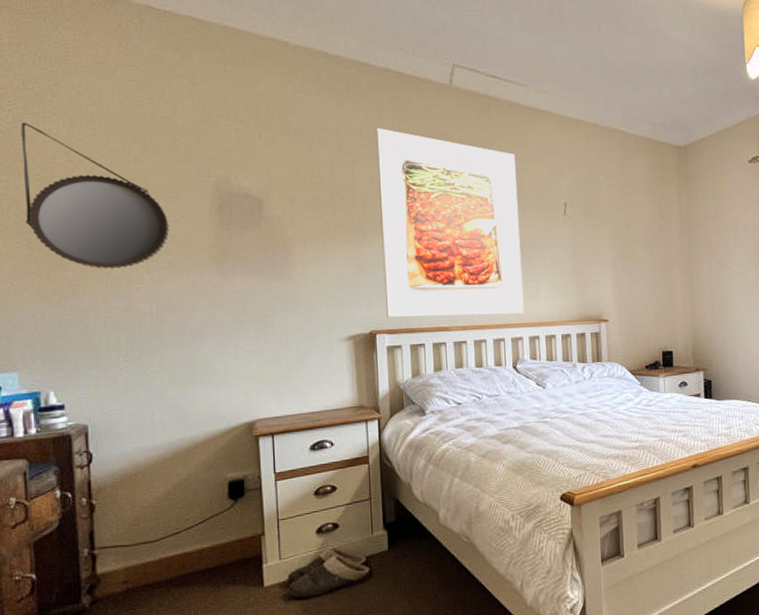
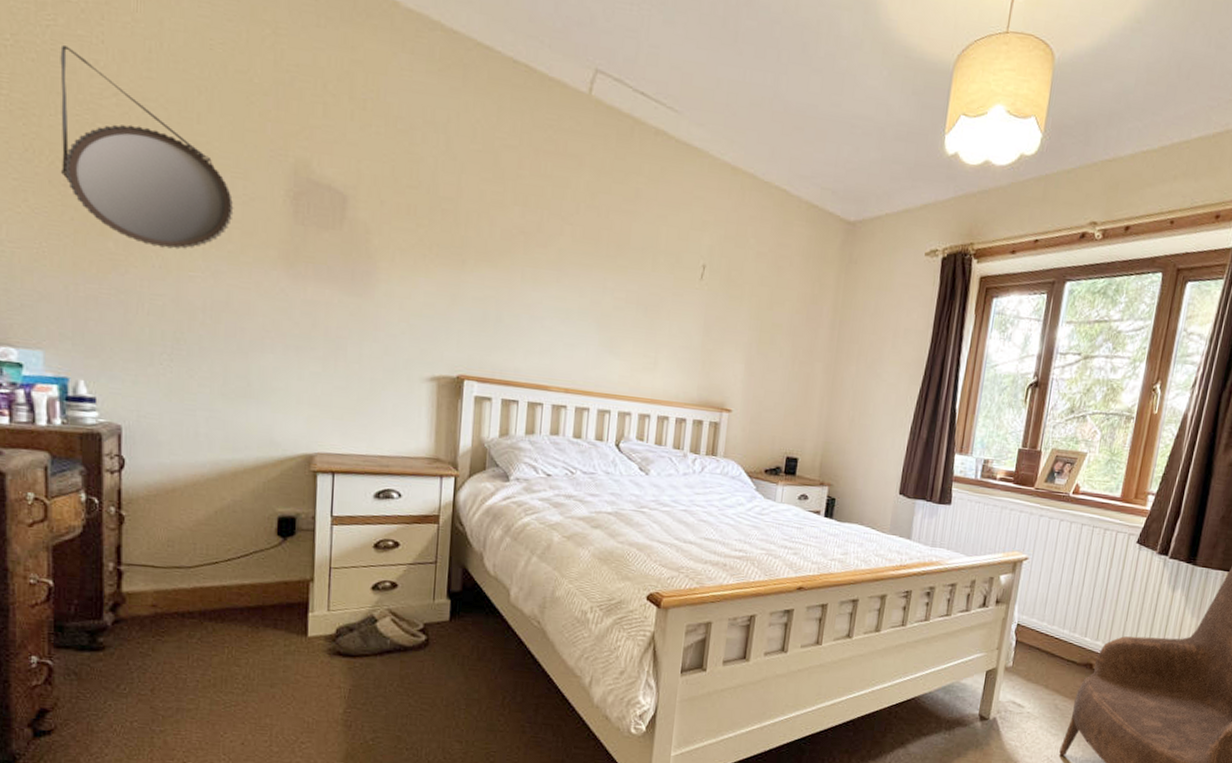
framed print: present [376,128,524,318] -> none [479,133,654,386]

